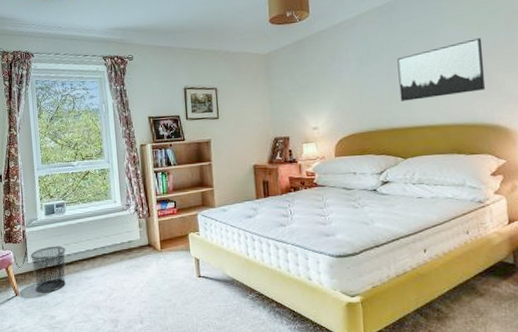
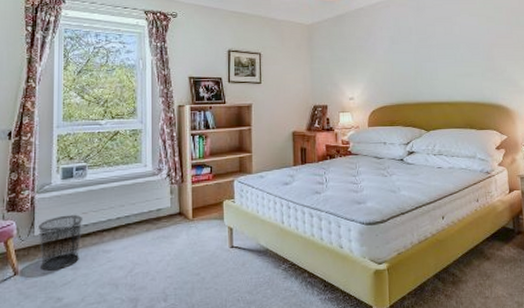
wall art: present [397,38,486,101] -> none [423,29,492,79]

